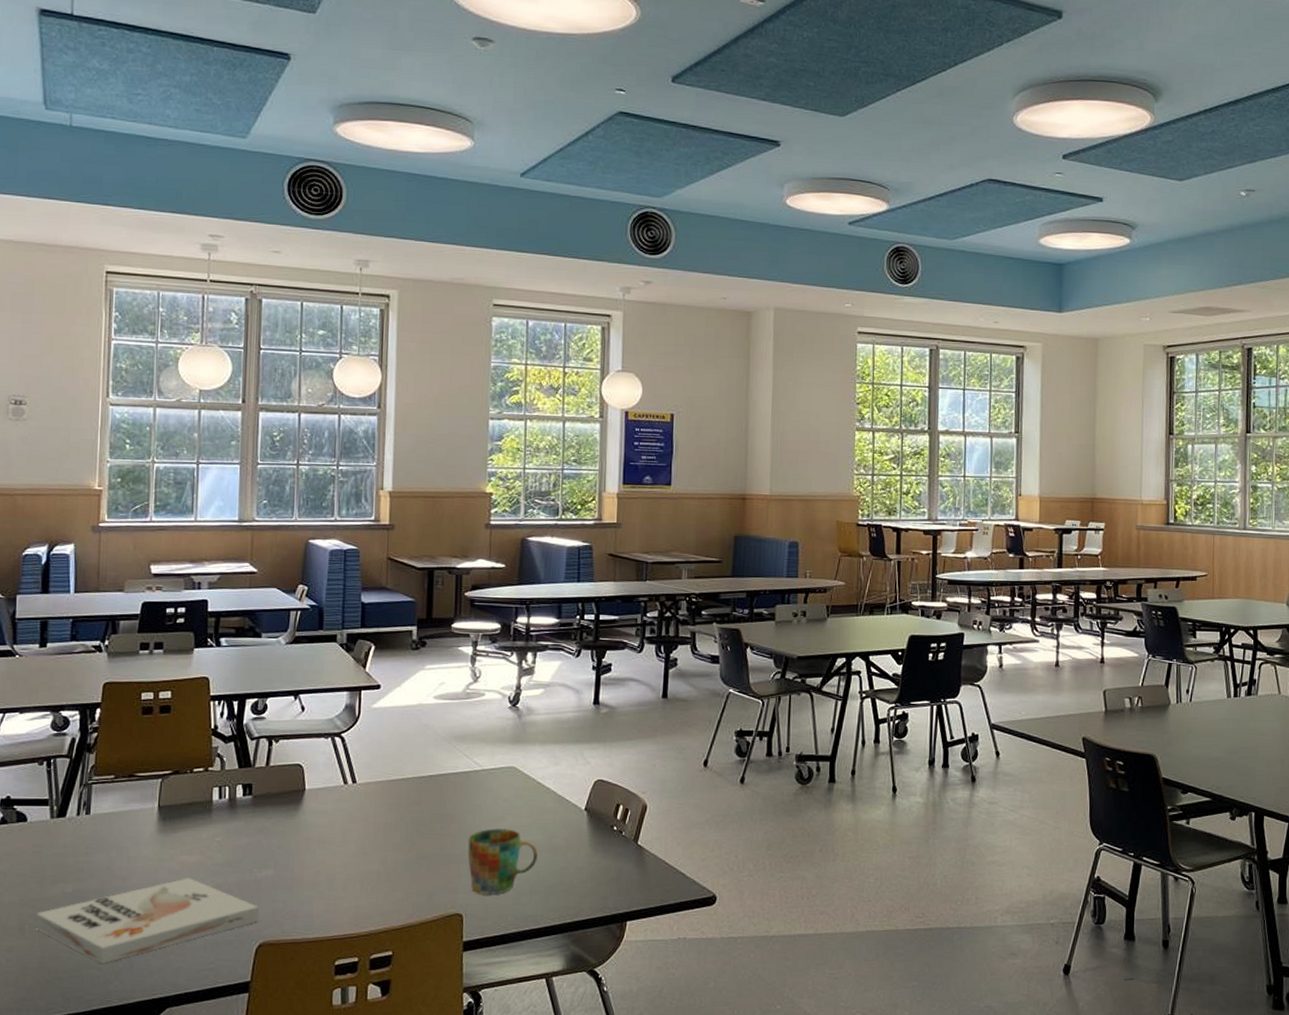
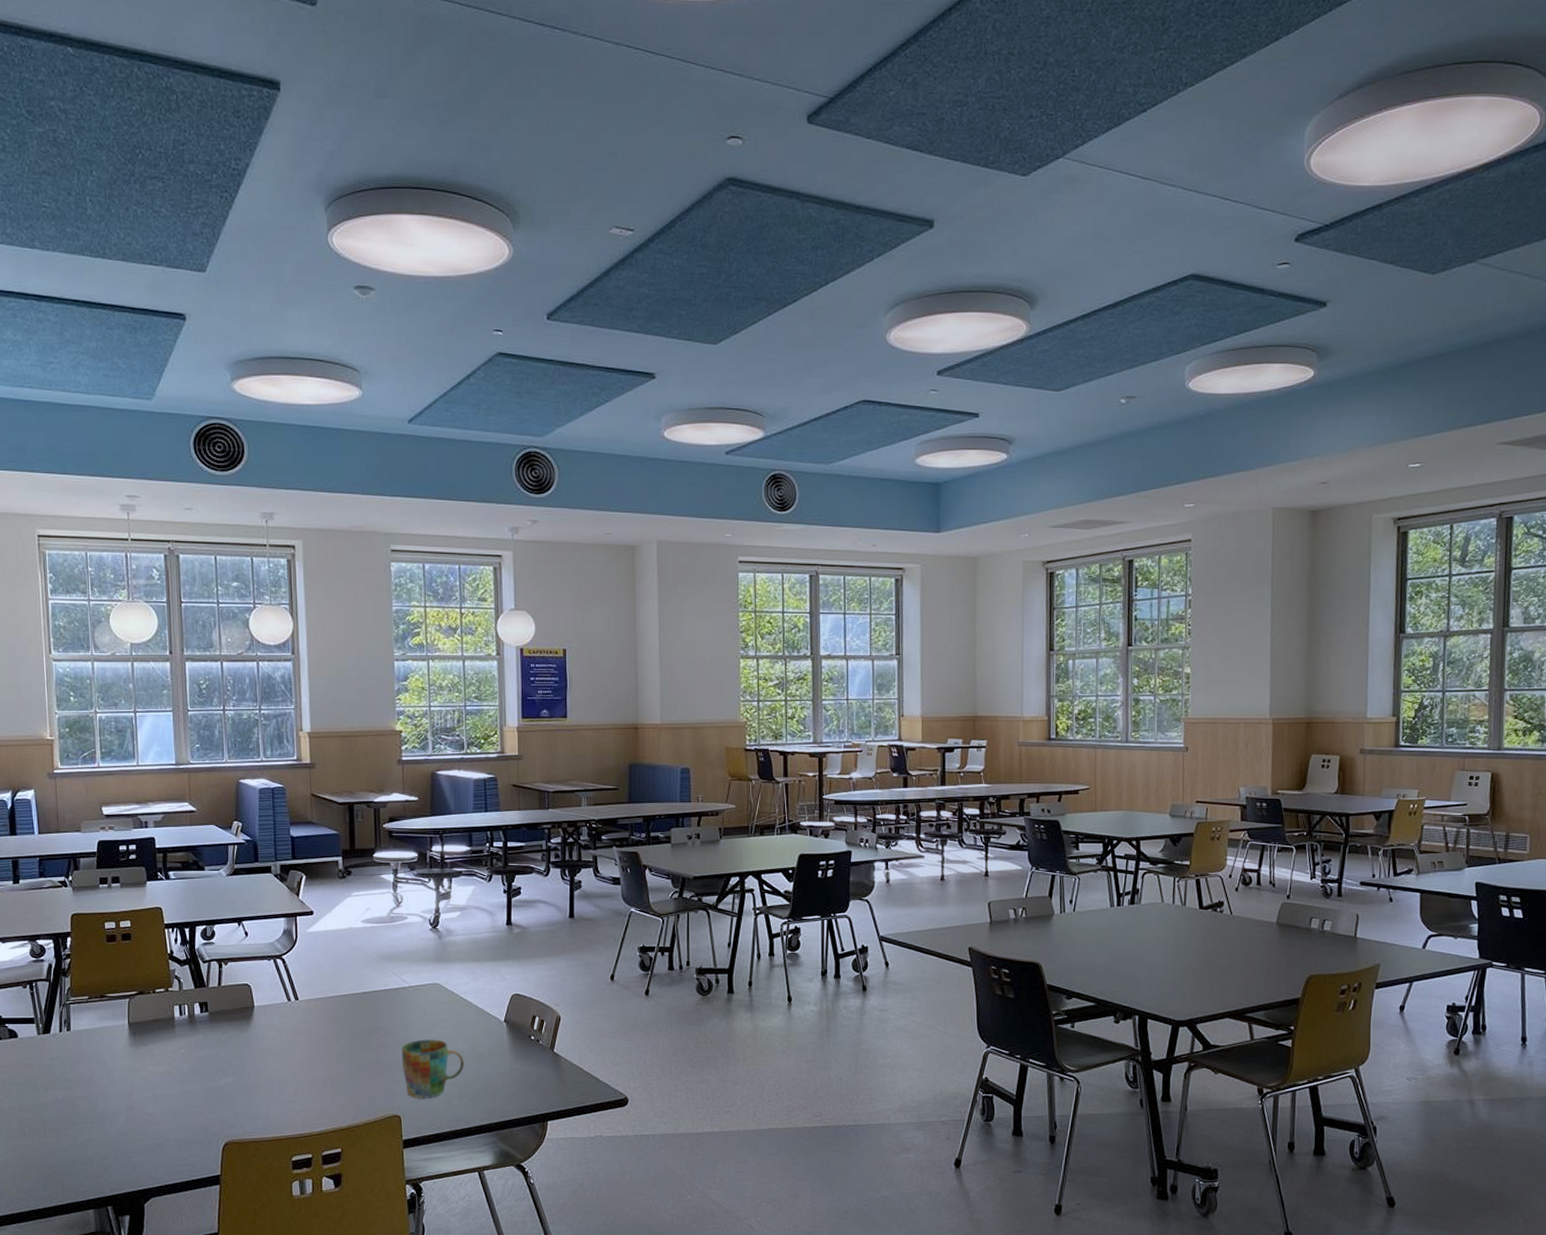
book: present [35,878,260,965] -> none [33,1085,224,1161]

